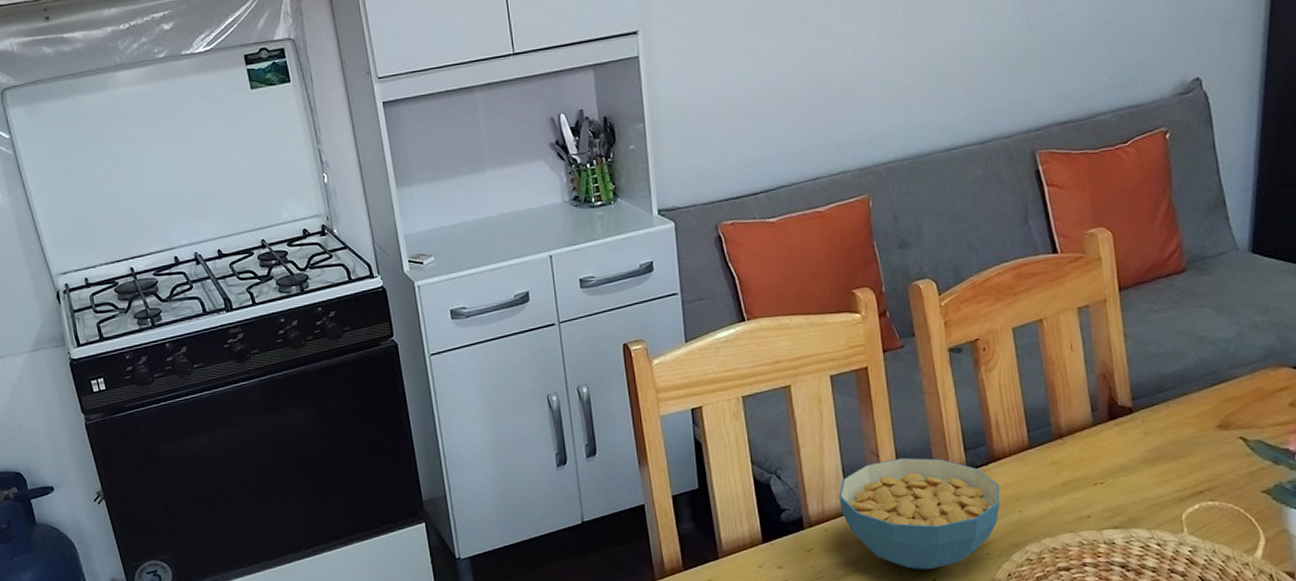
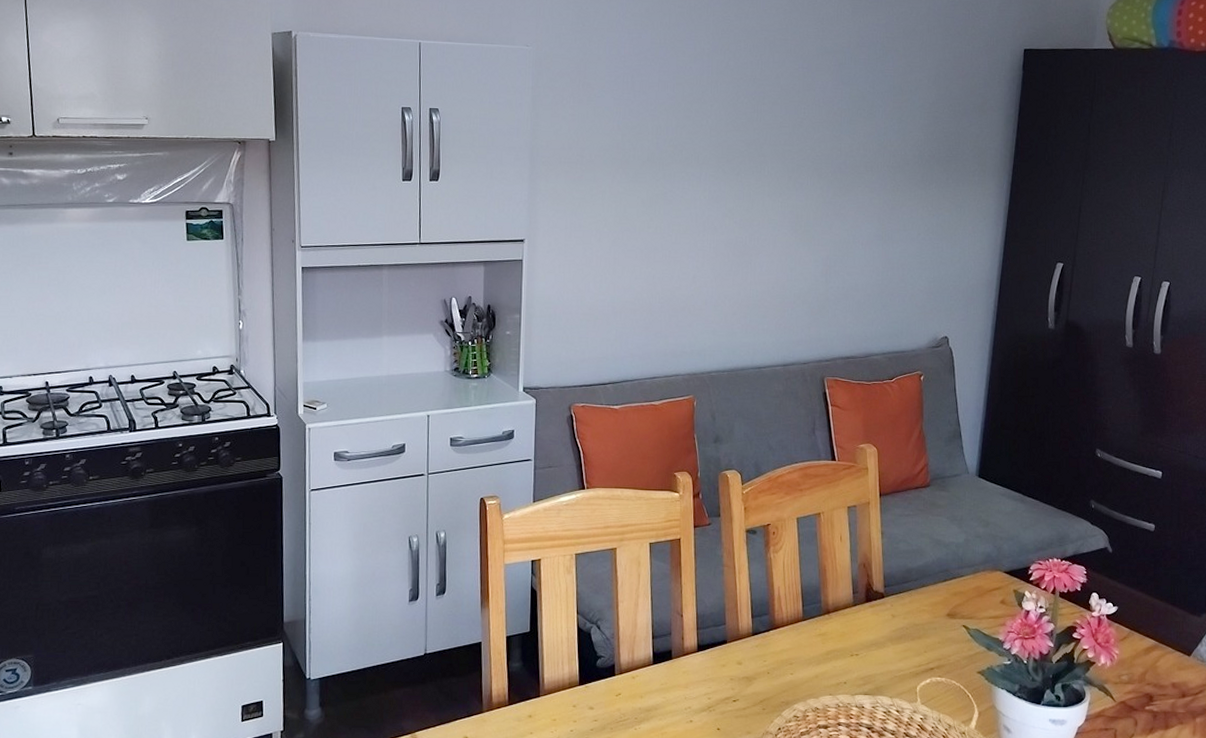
cereal bowl: present [839,457,1000,570] -> none [647,619,777,720]

